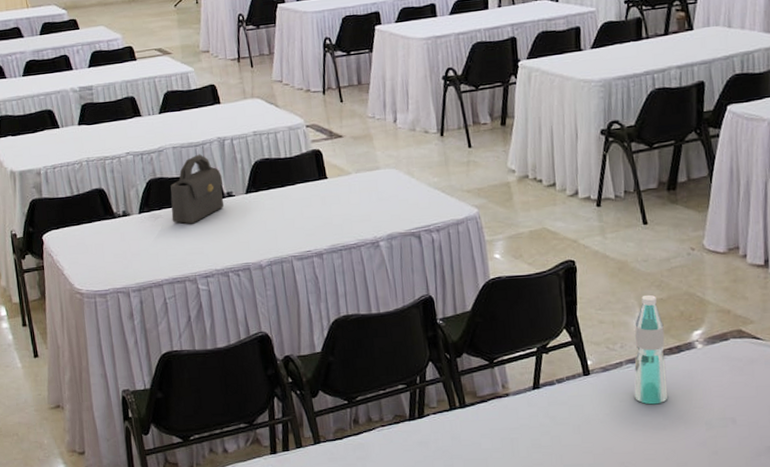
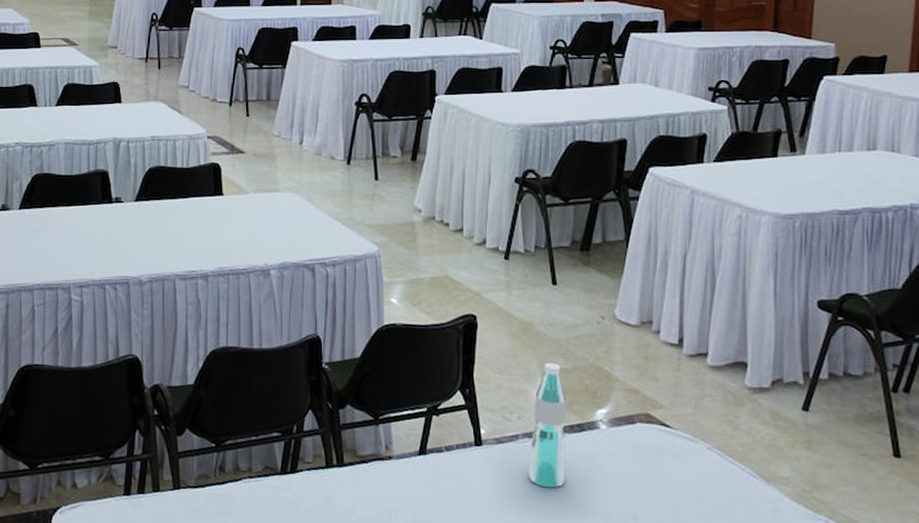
handbag: present [170,154,225,224] -> none [53,153,112,227]

